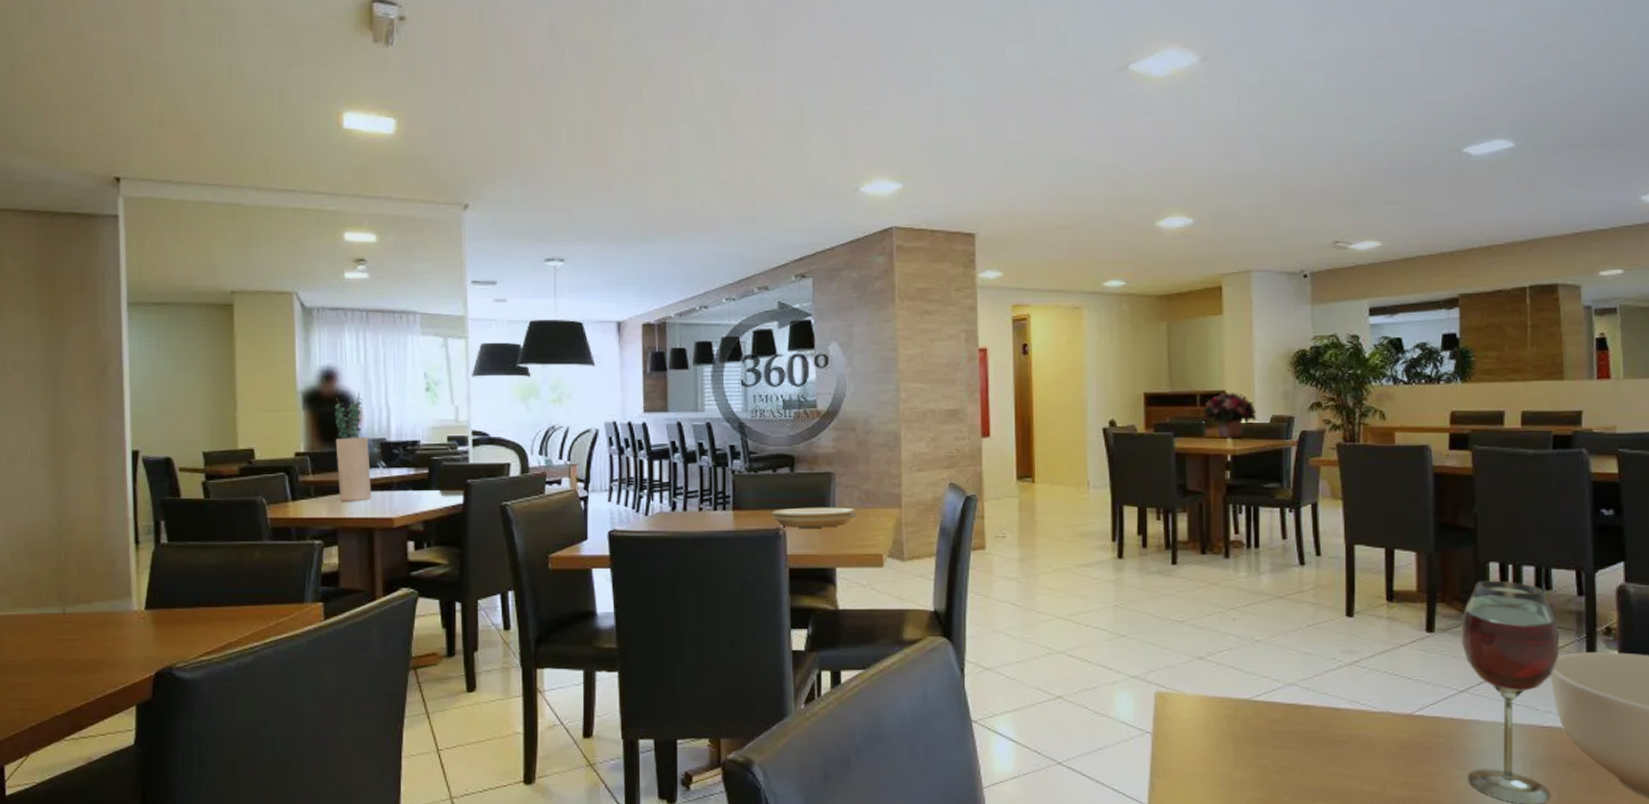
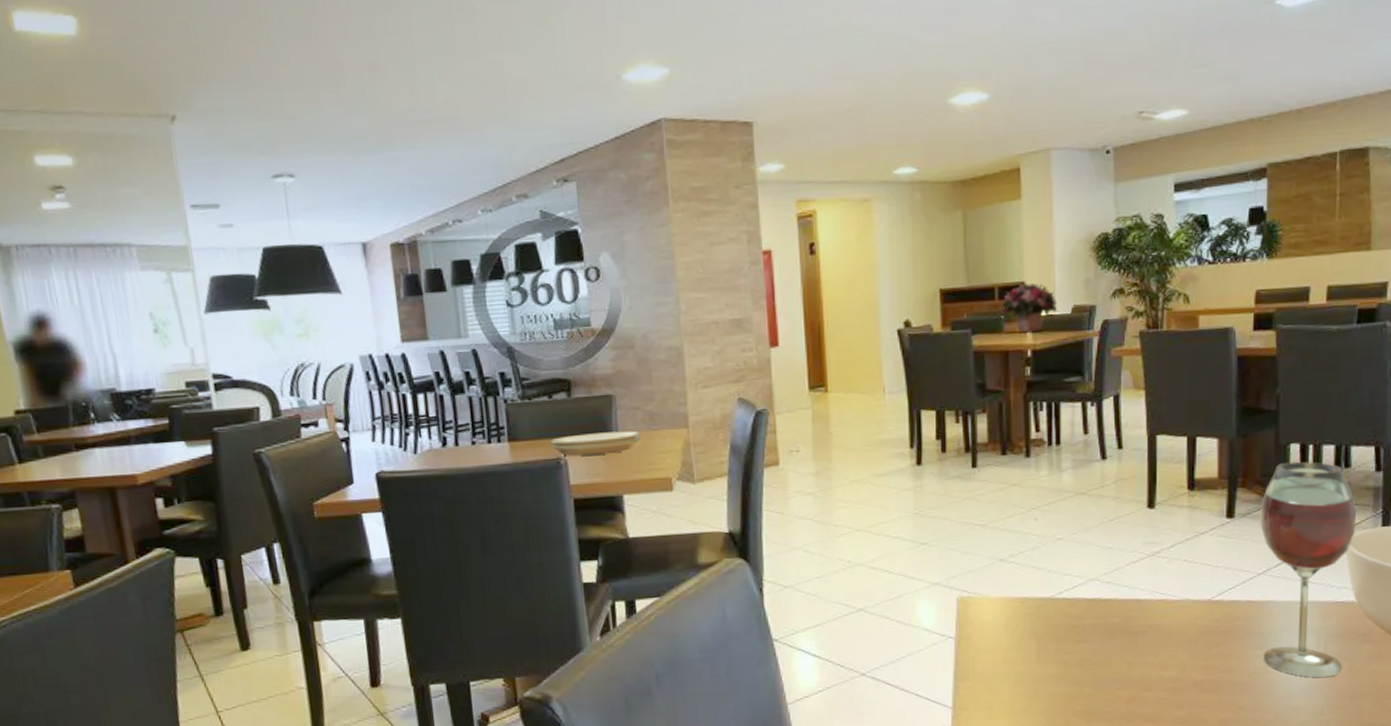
vase: present [335,393,371,503] -> none [52,340,108,462]

